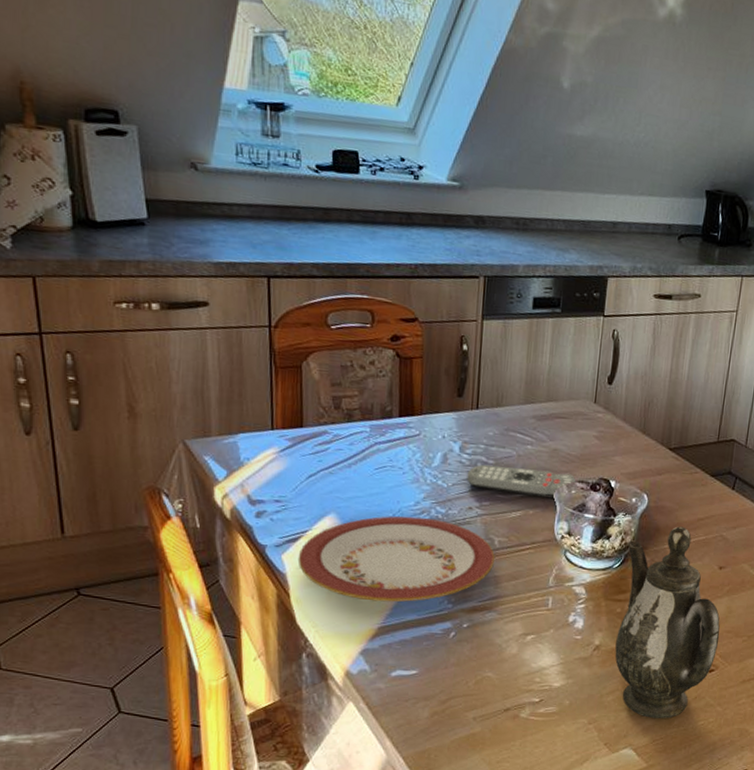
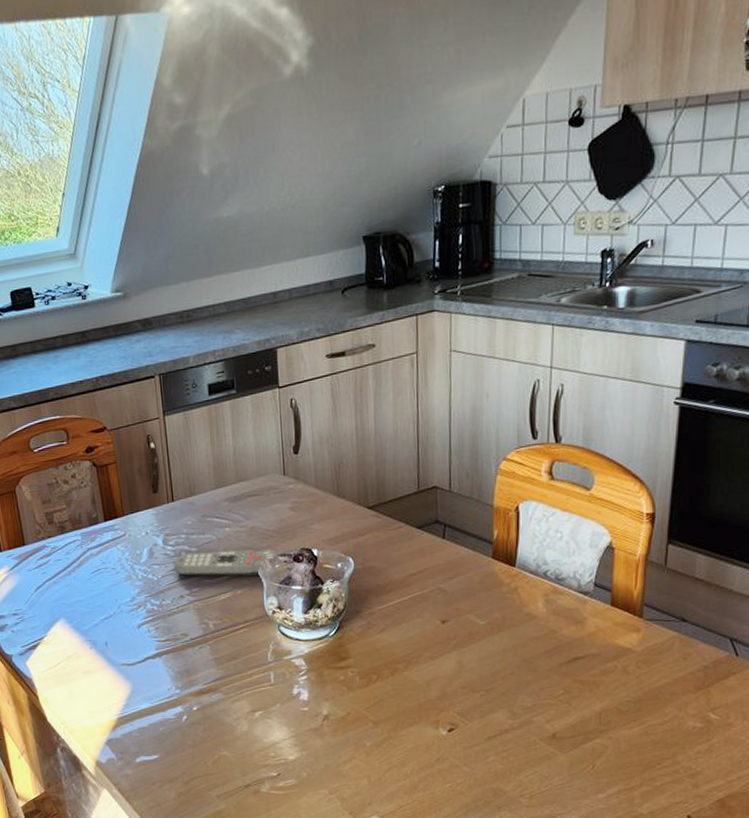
plate: present [297,516,495,603] -> none [39,611,212,695]
teapot: present [615,526,720,719] -> none [340,585,455,784]

